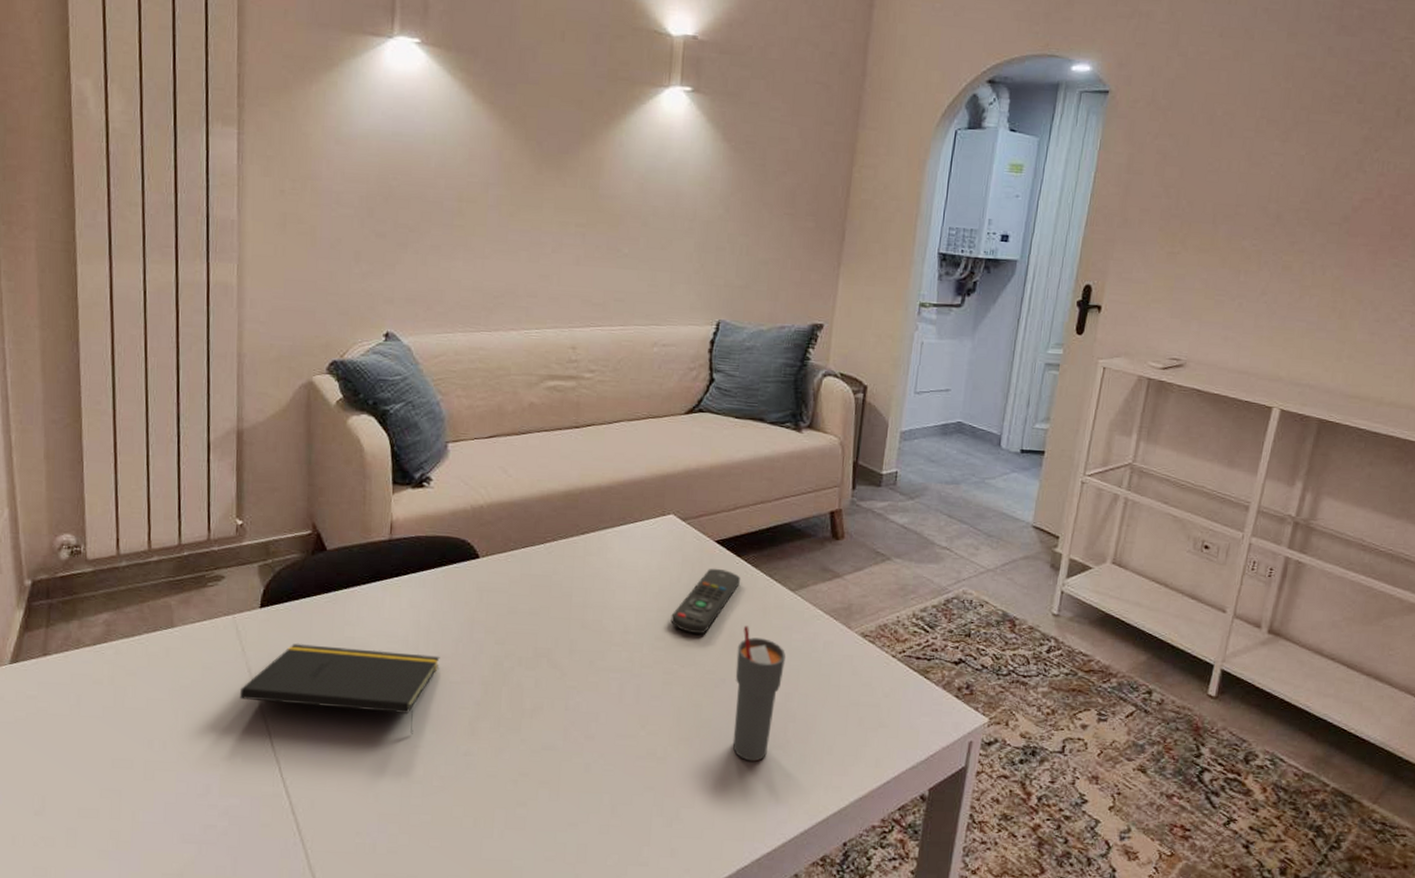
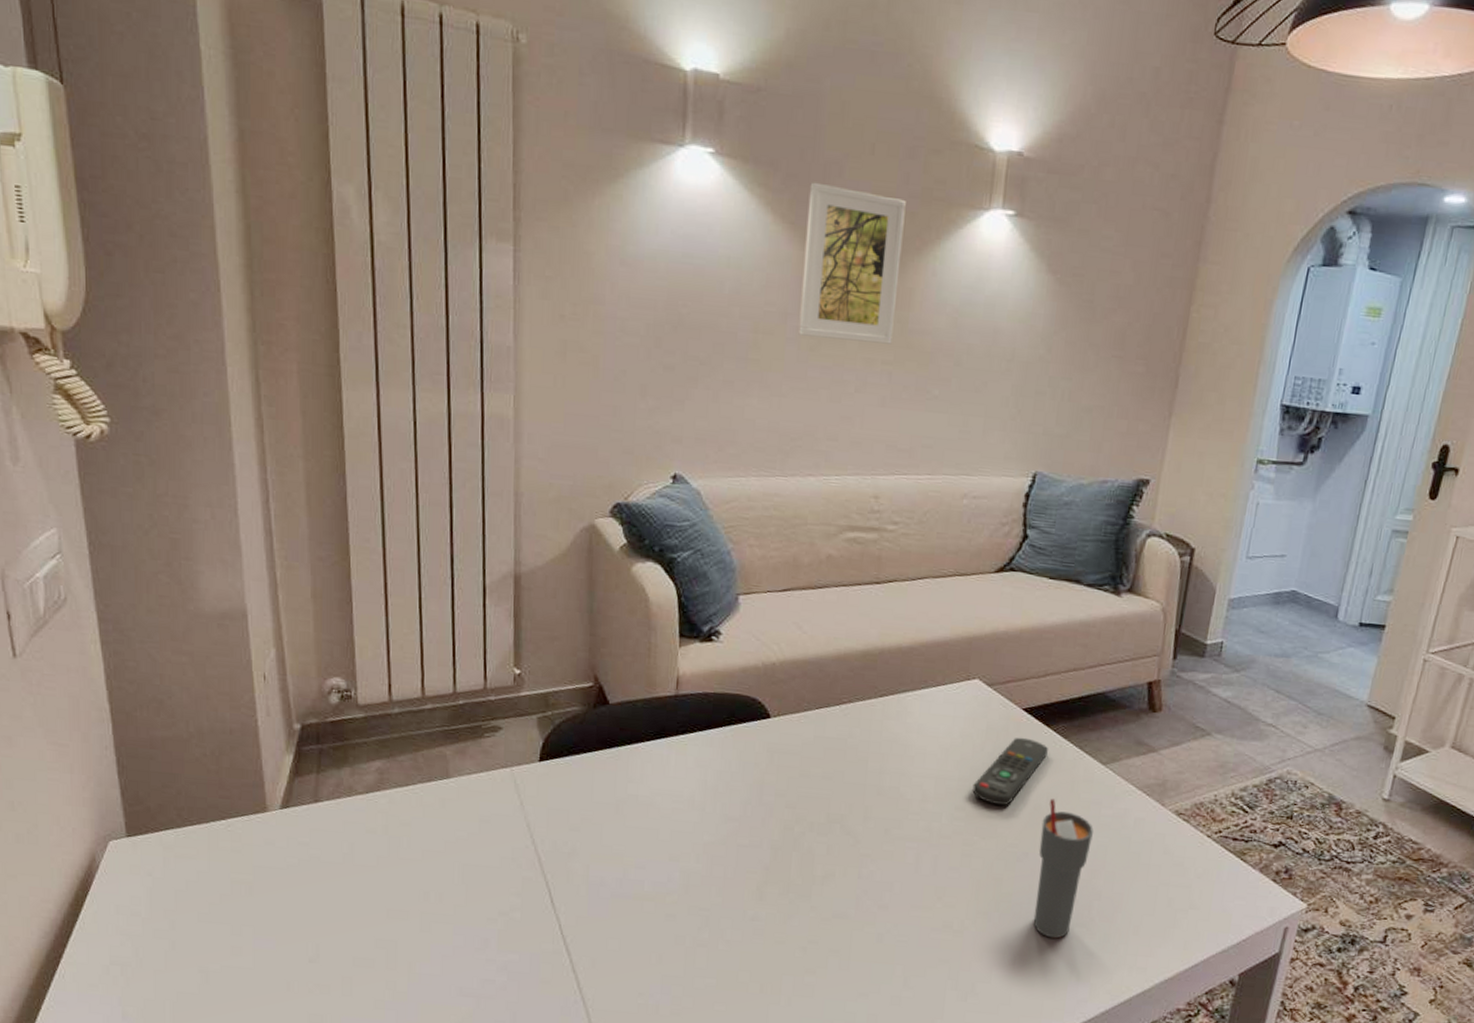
notepad: present [240,643,440,734] -> none [519,798,728,897]
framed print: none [499,66,594,209] -> present [798,182,906,344]

